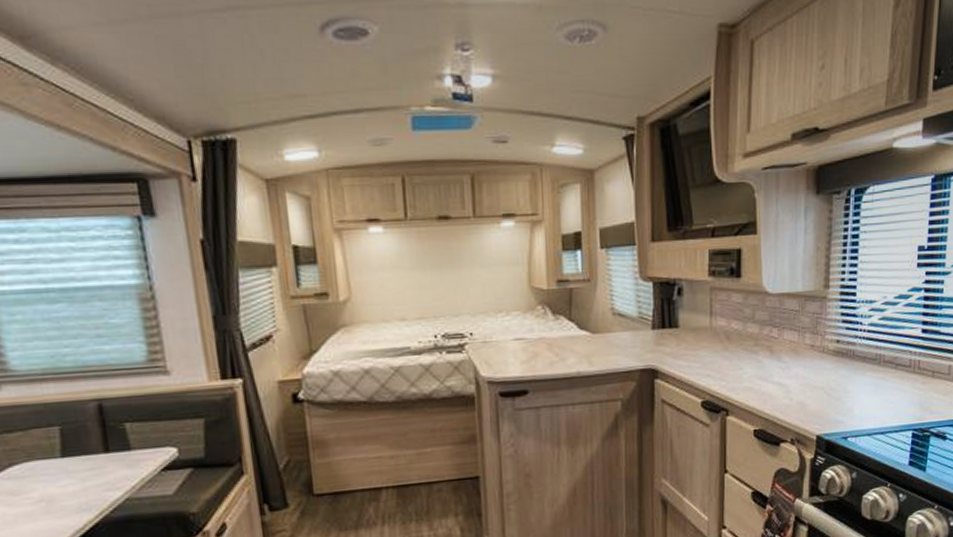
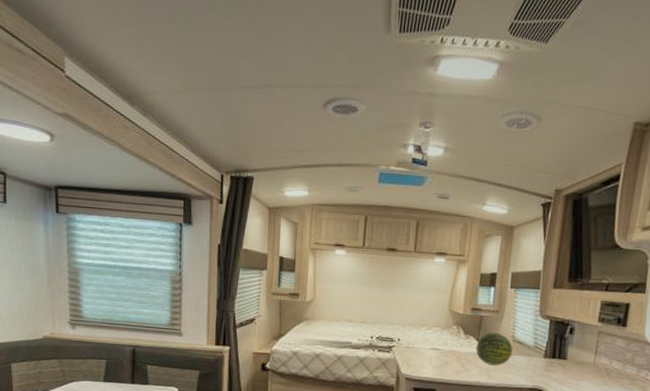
fruit: none [569,306,615,349] -> present [475,332,513,366]

